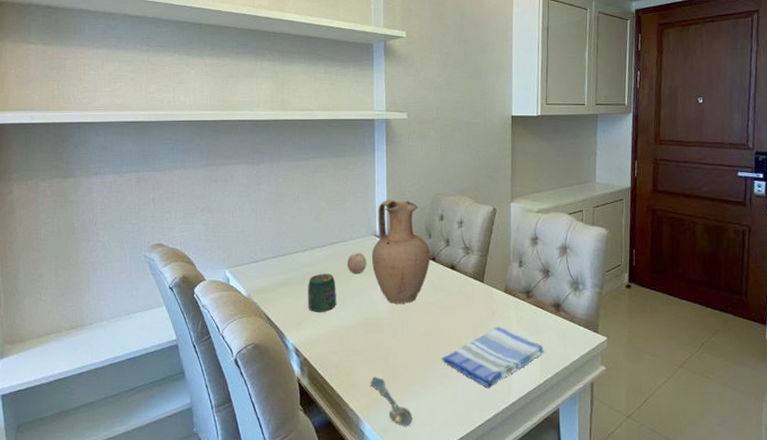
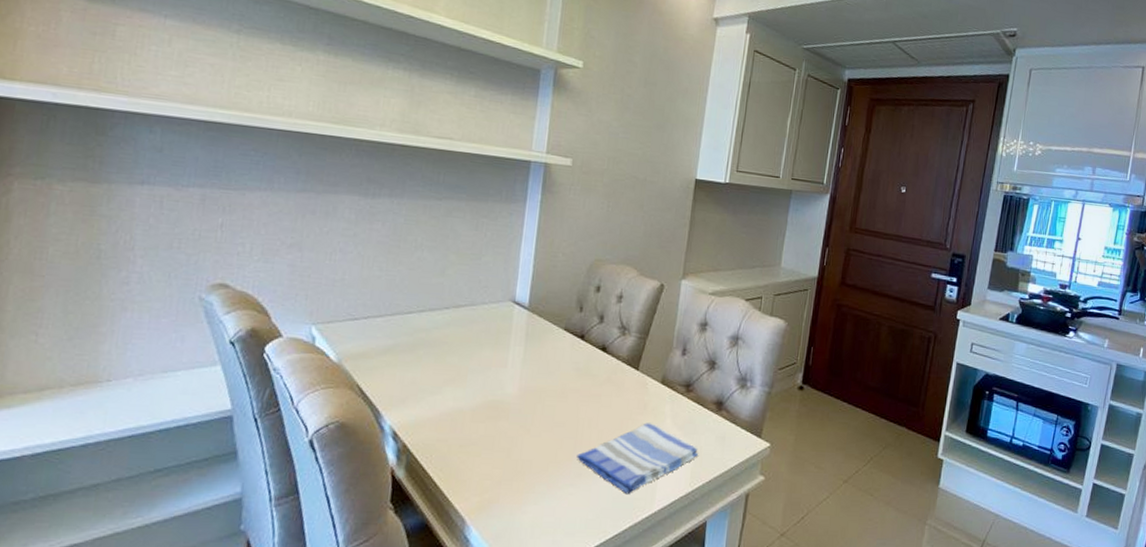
jar: present [308,274,336,312] -> none [416,342,457,390]
fruit: present [346,253,367,275] -> none [473,320,499,347]
spoon: present [370,376,413,427] -> none [484,472,533,535]
vase: present [371,200,431,304] -> none [505,260,580,387]

